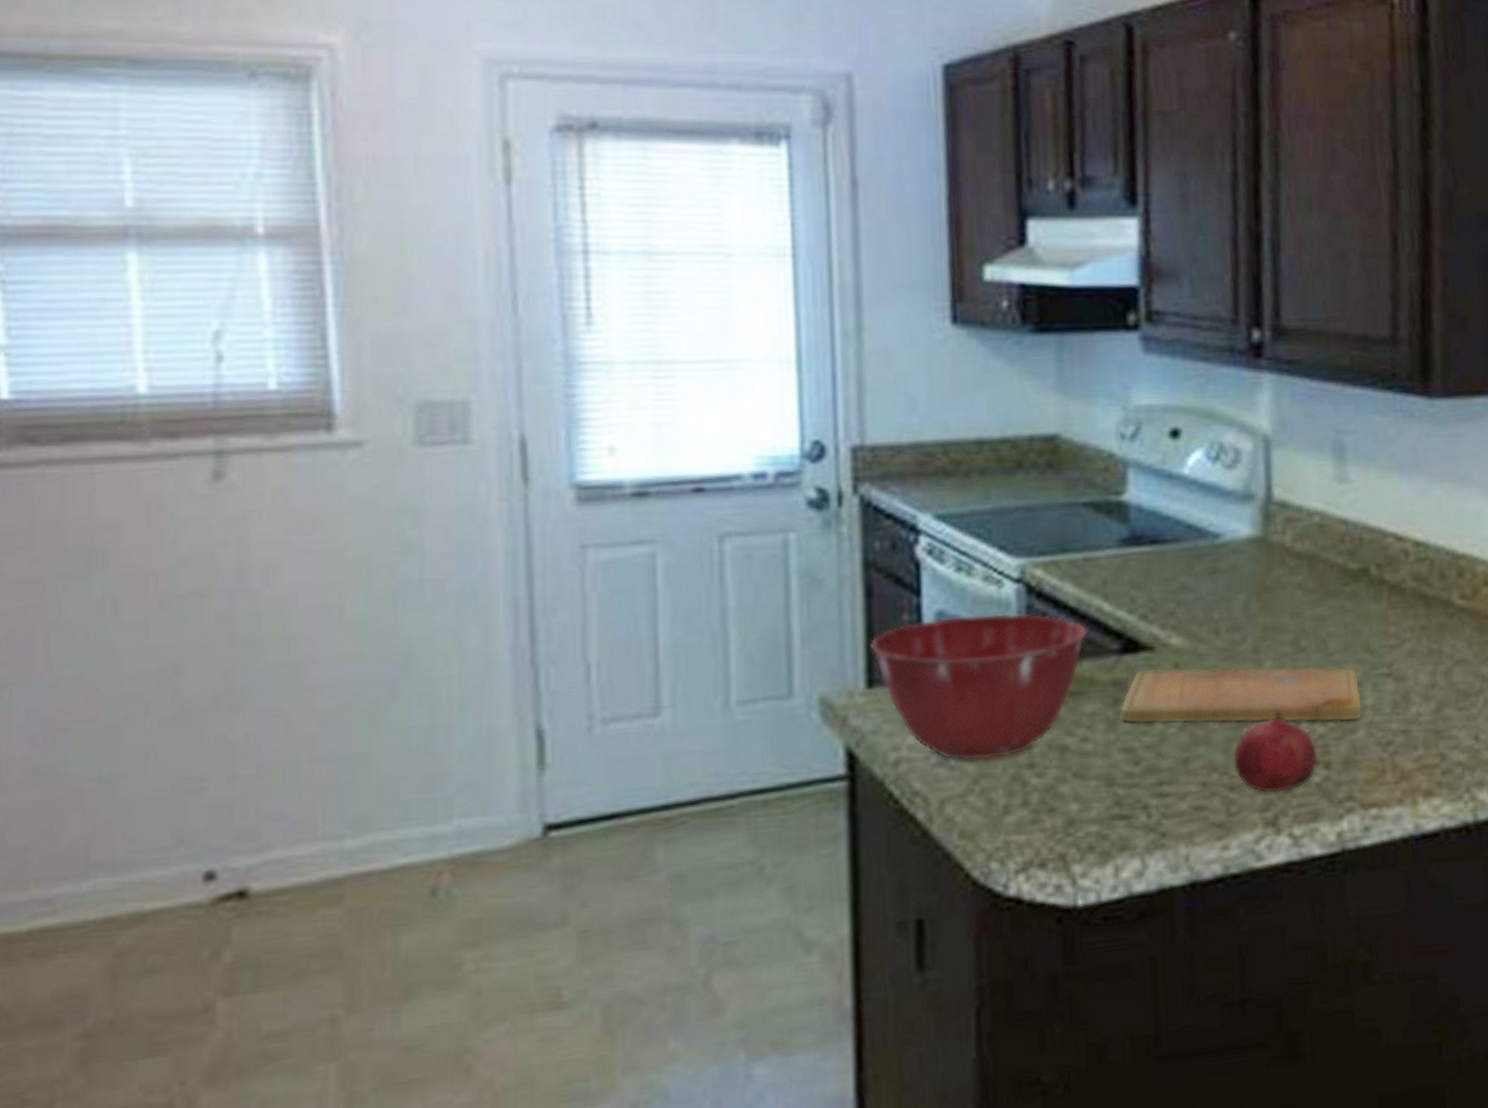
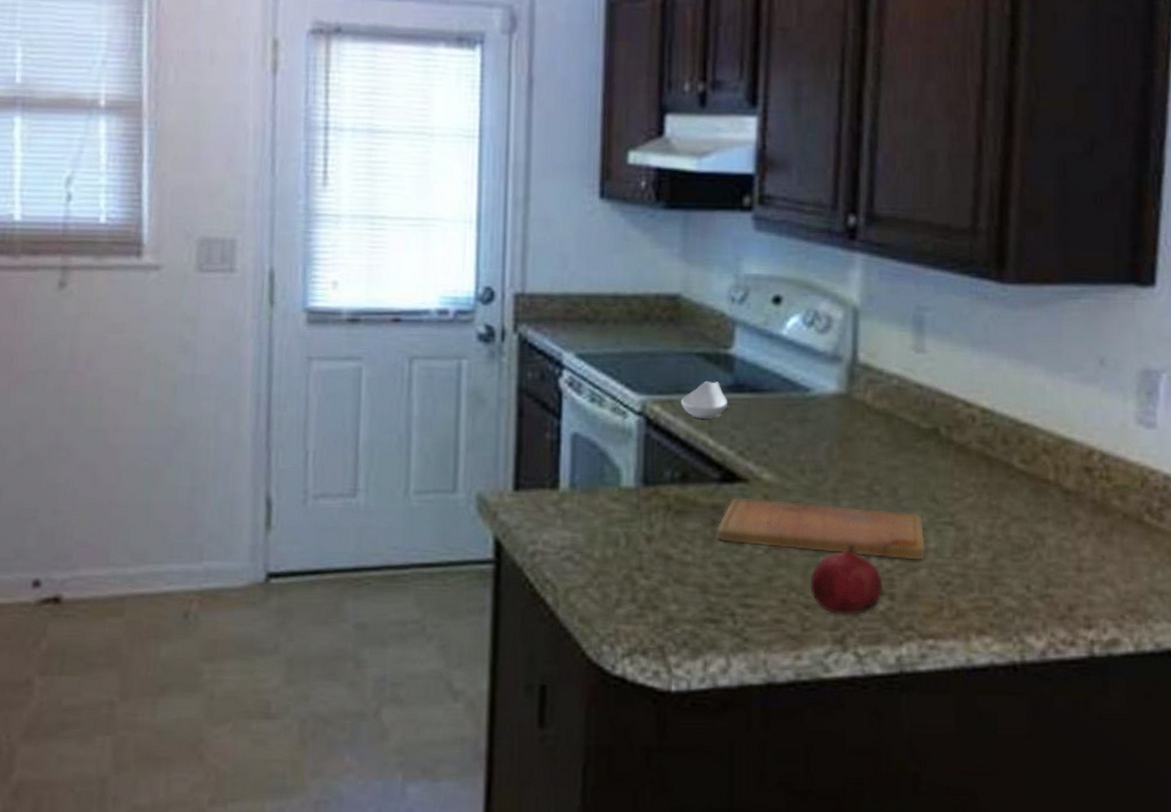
mixing bowl: present [871,613,1088,762] -> none [519,438,694,560]
spoon rest: none [1068,534,1125,580] -> present [681,380,728,419]

